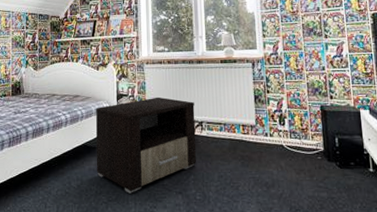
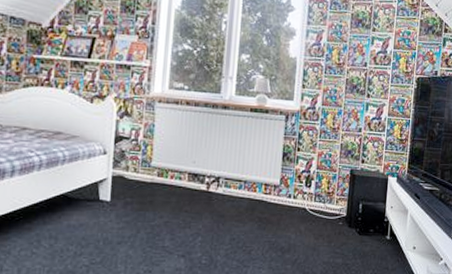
nightstand: present [95,97,197,194] -> none [77,143,213,256]

